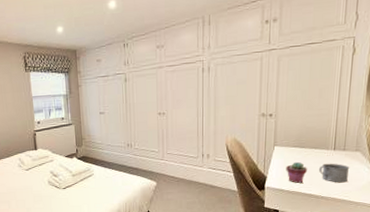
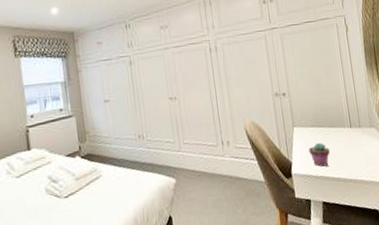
mug: present [318,163,350,183] -> none [340,141,370,163]

